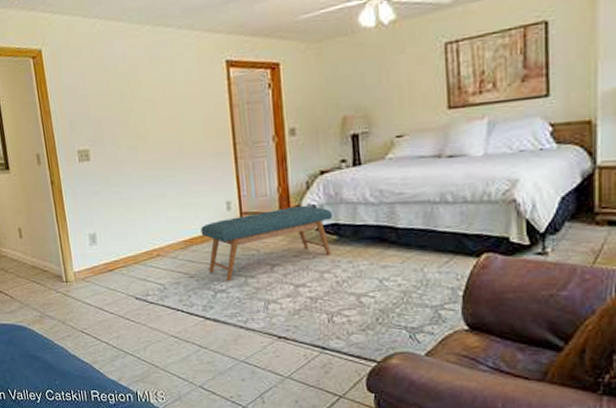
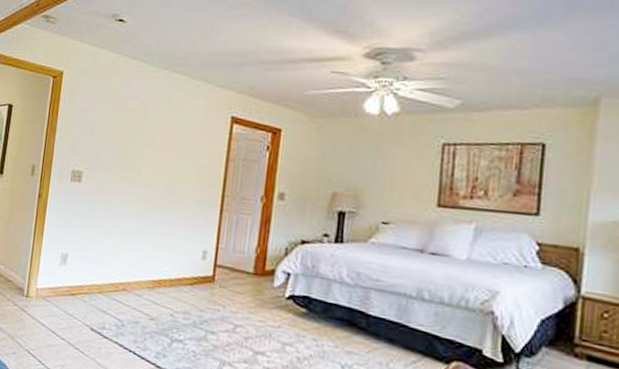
bench: present [200,205,333,281] -> none [171,267,306,332]

